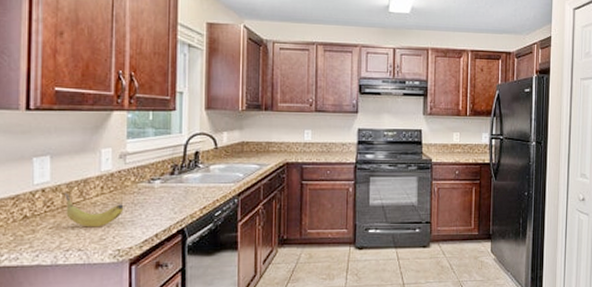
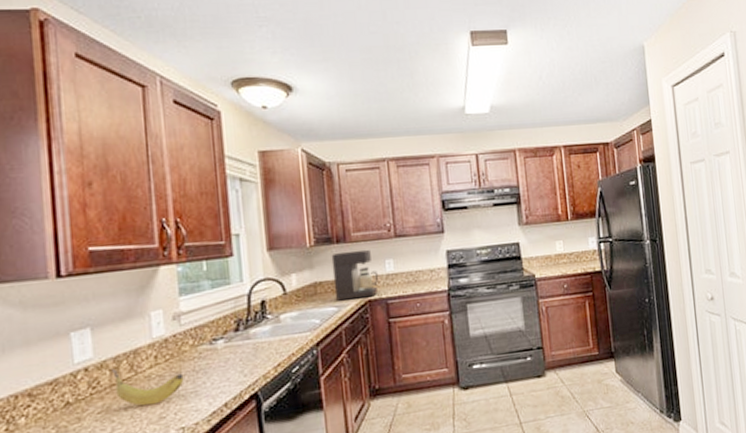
coffee maker: none [258,118,296,160] -> present [331,249,379,301]

